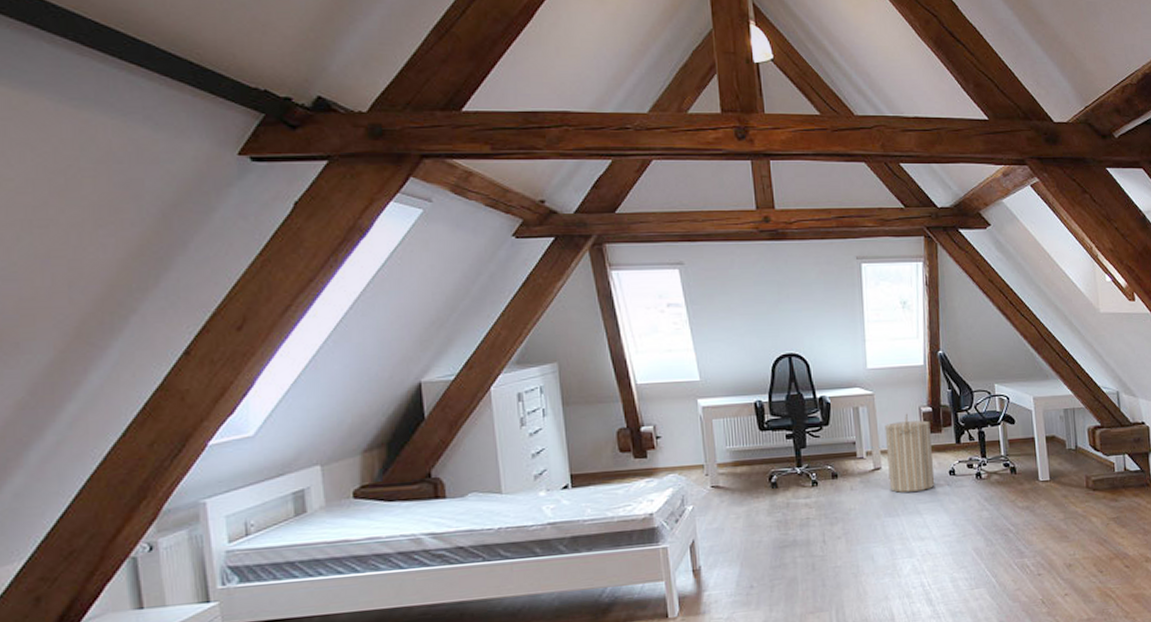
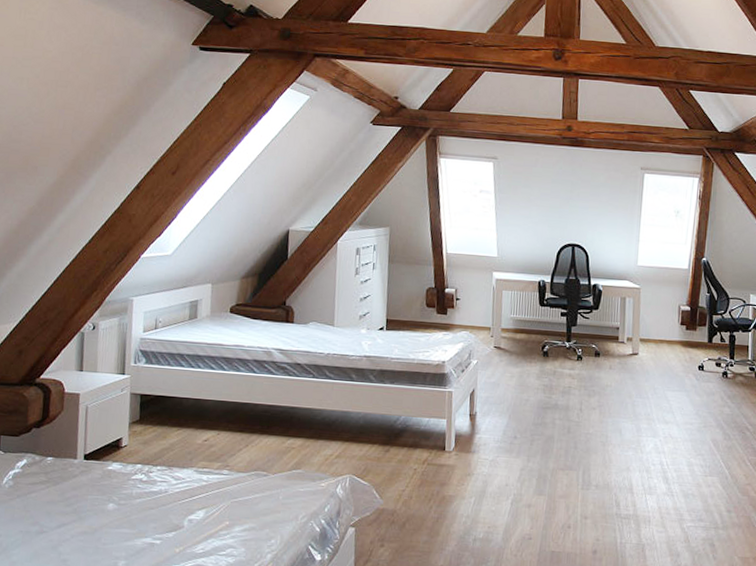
laundry hamper: present [884,413,935,493] -> none [643,309,687,380]

